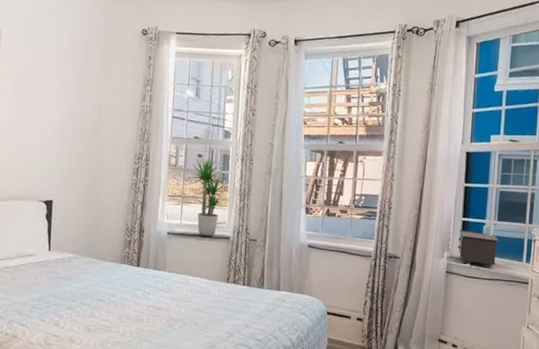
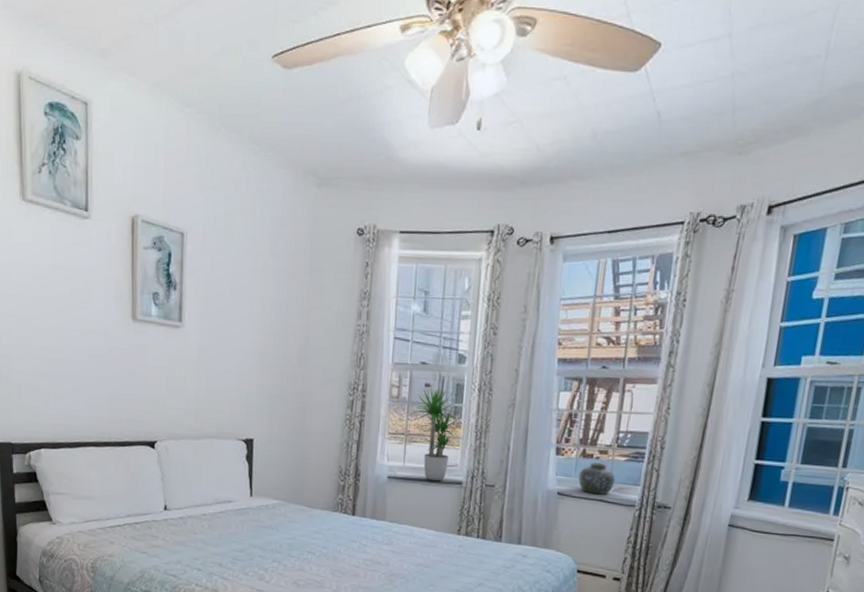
vase: none [325,220,355,247] -> present [578,462,616,495]
jewelry box: present [457,230,499,268] -> none [746,475,801,521]

